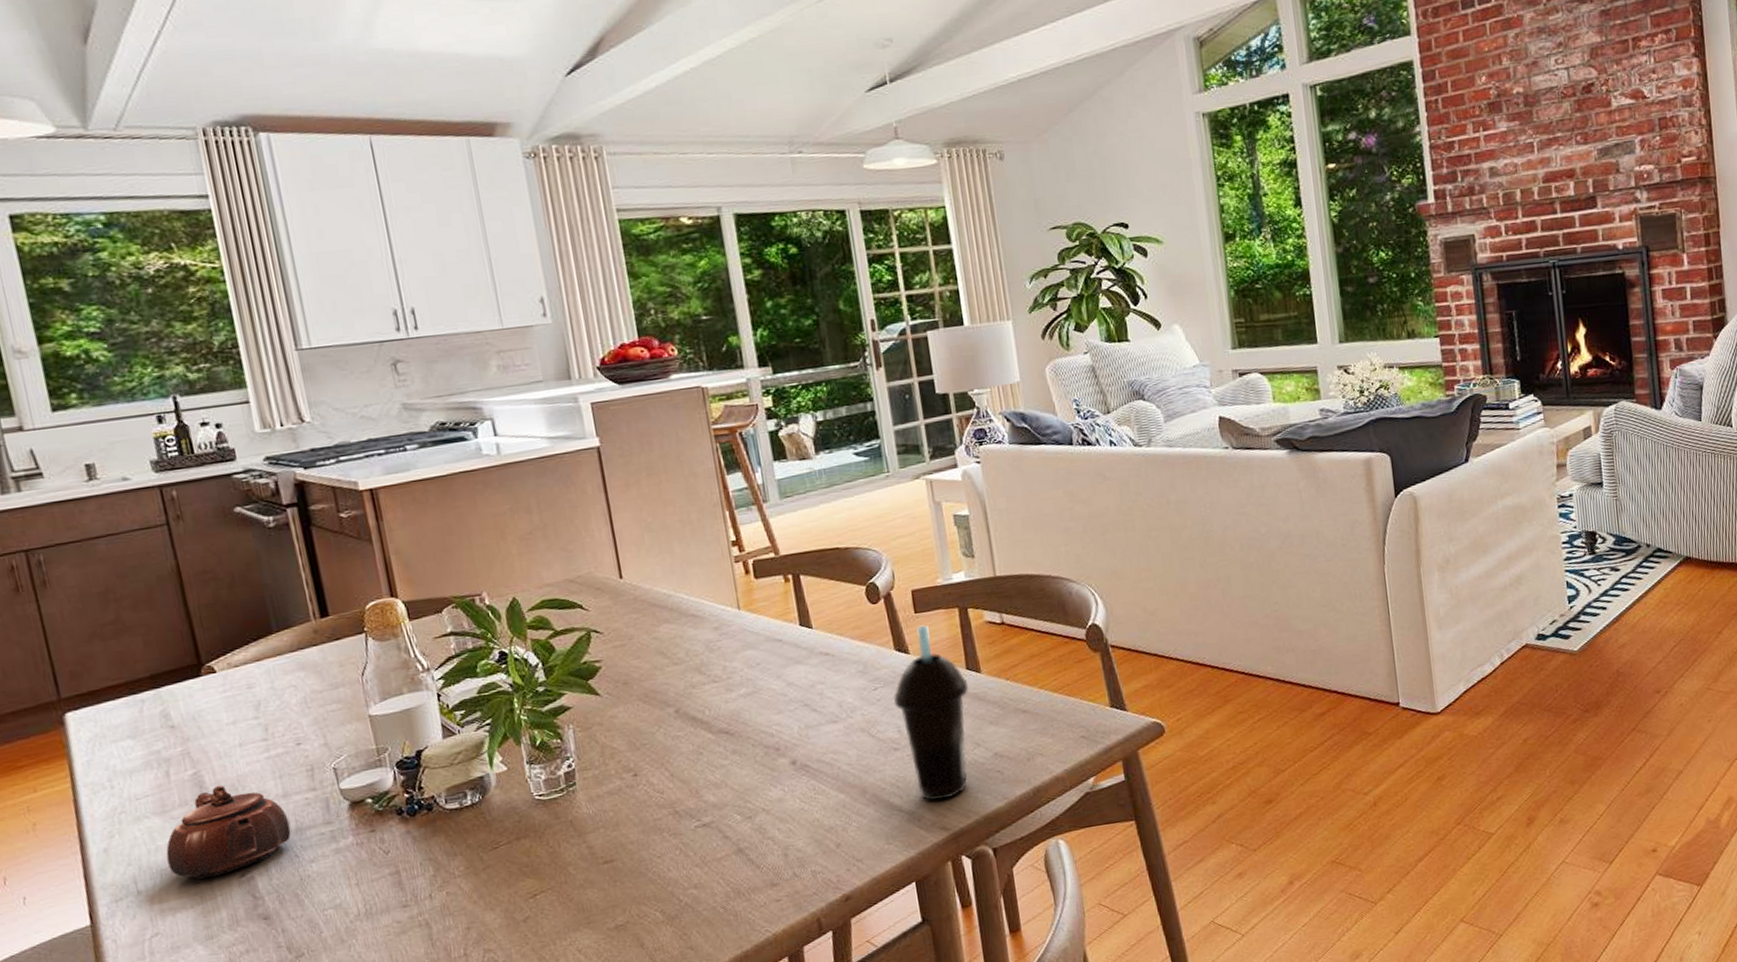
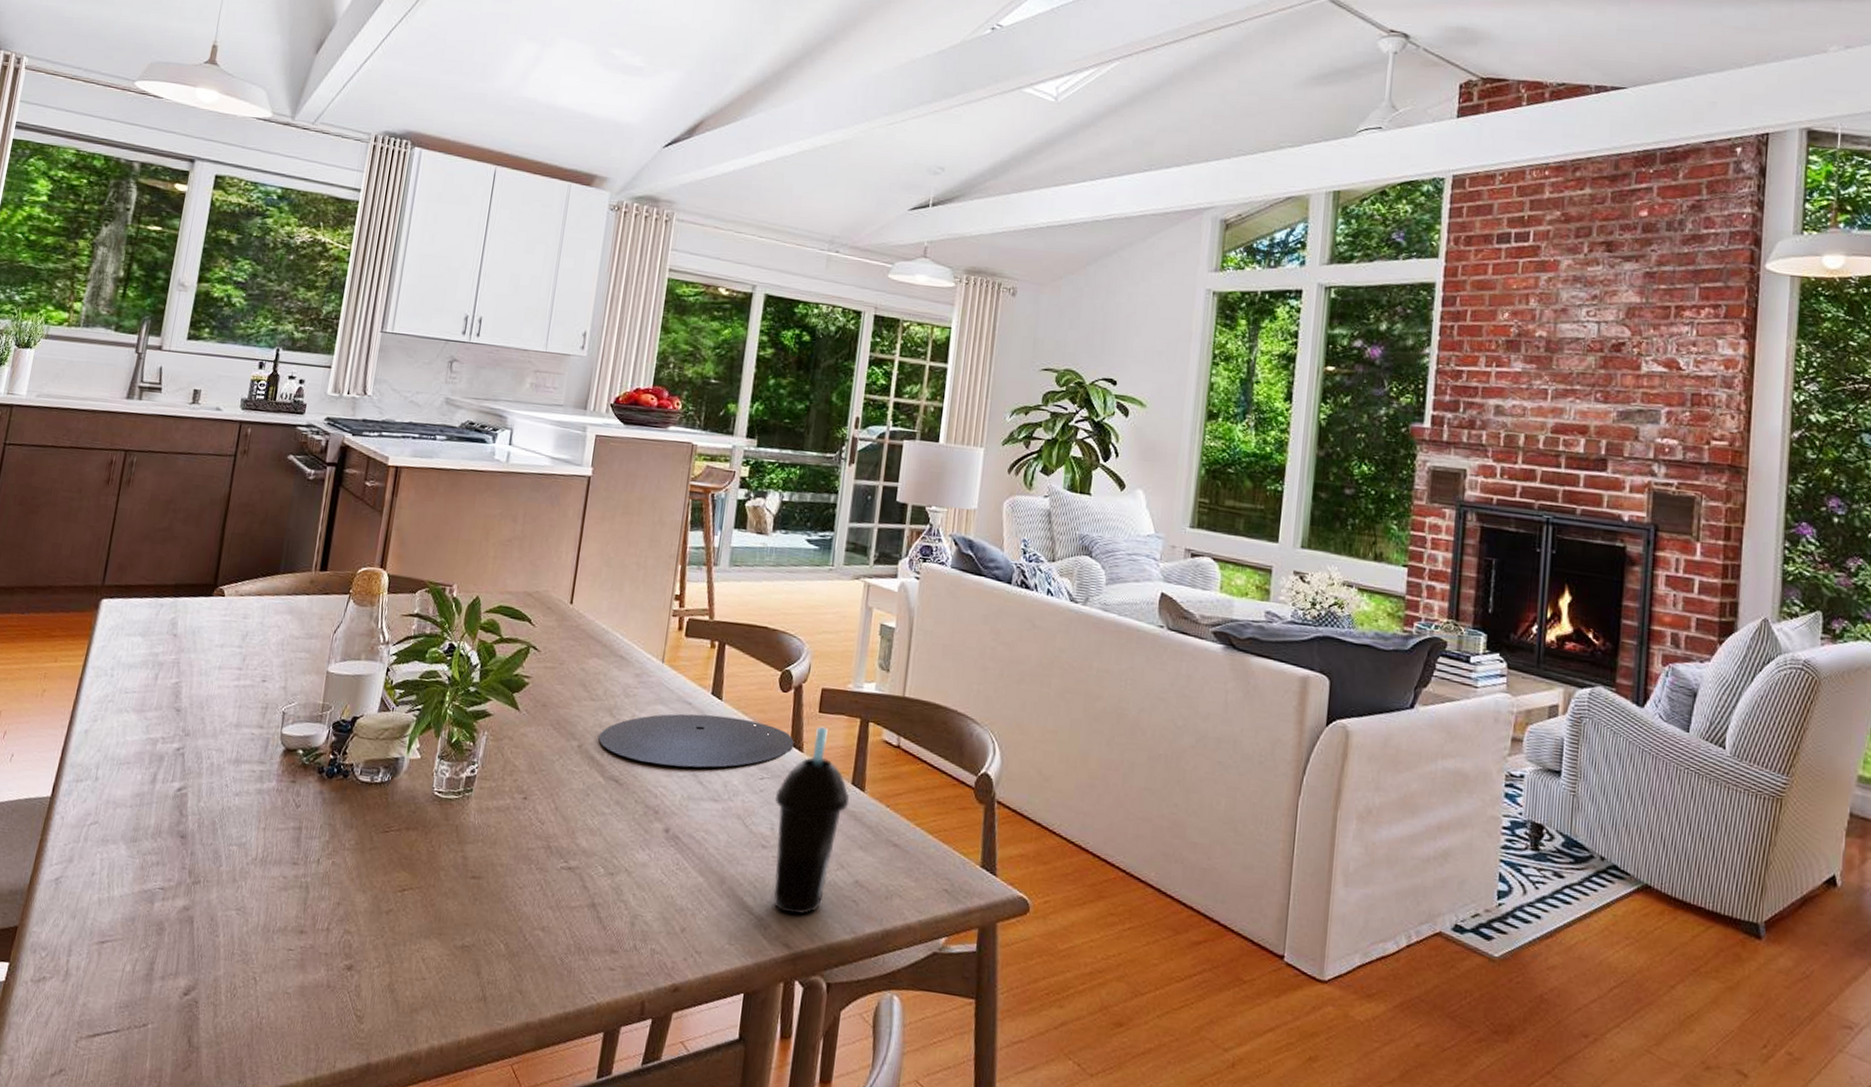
teapot: present [166,785,291,879] -> none [127,699,233,784]
plate: none [694,638,899,709] -> present [599,713,794,768]

